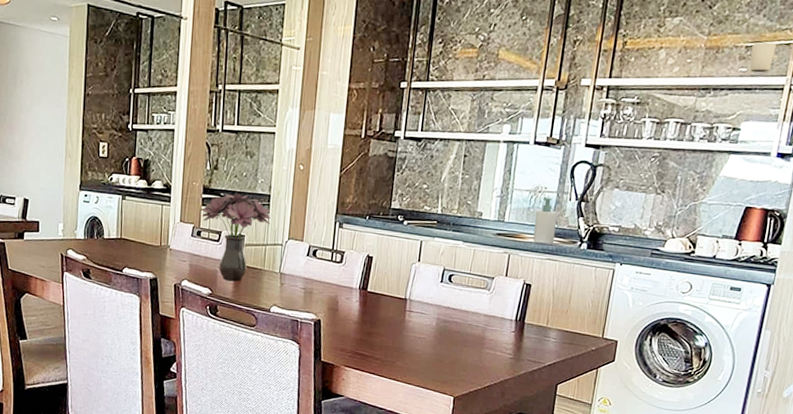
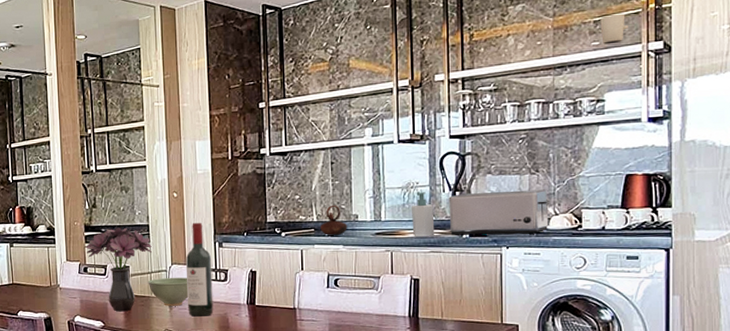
bowl: none [261,251,303,283] -> present [148,277,189,306]
wine bottle: none [299,198,330,296] -> present [185,222,214,317]
teapot: none [442,199,471,232] -> present [320,205,348,236]
toaster: none [569,204,669,254] -> present [449,189,549,235]

